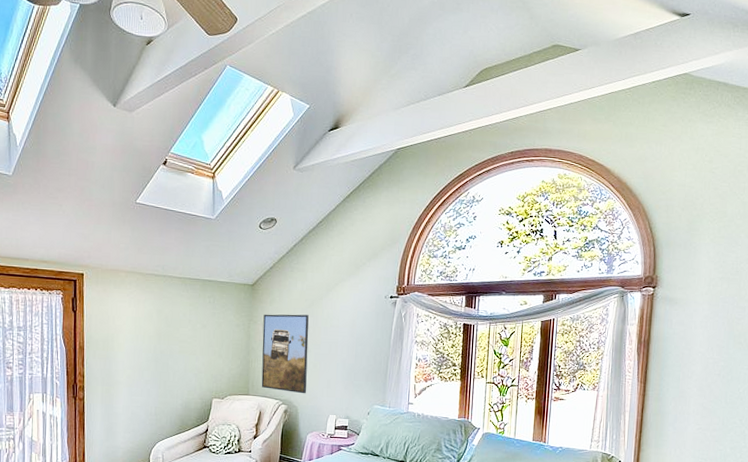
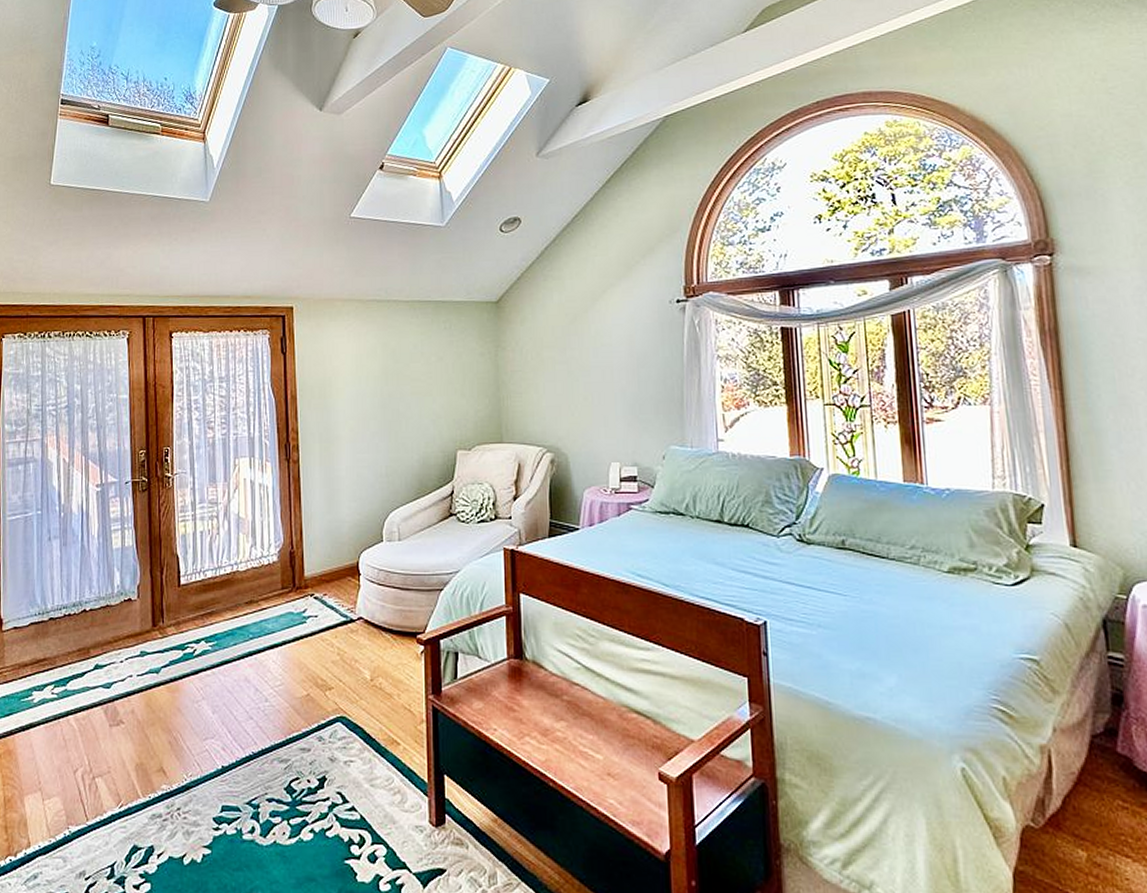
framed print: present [261,314,309,394] -> none [514,333,578,437]

